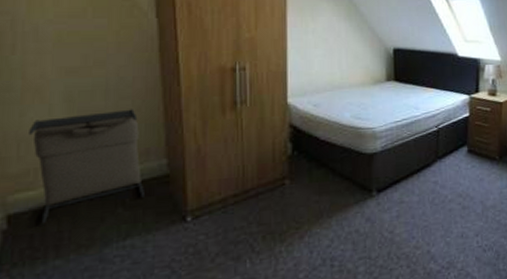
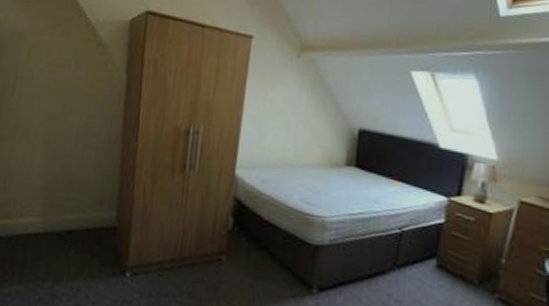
laundry hamper: present [29,109,144,224] -> none [12,156,98,251]

